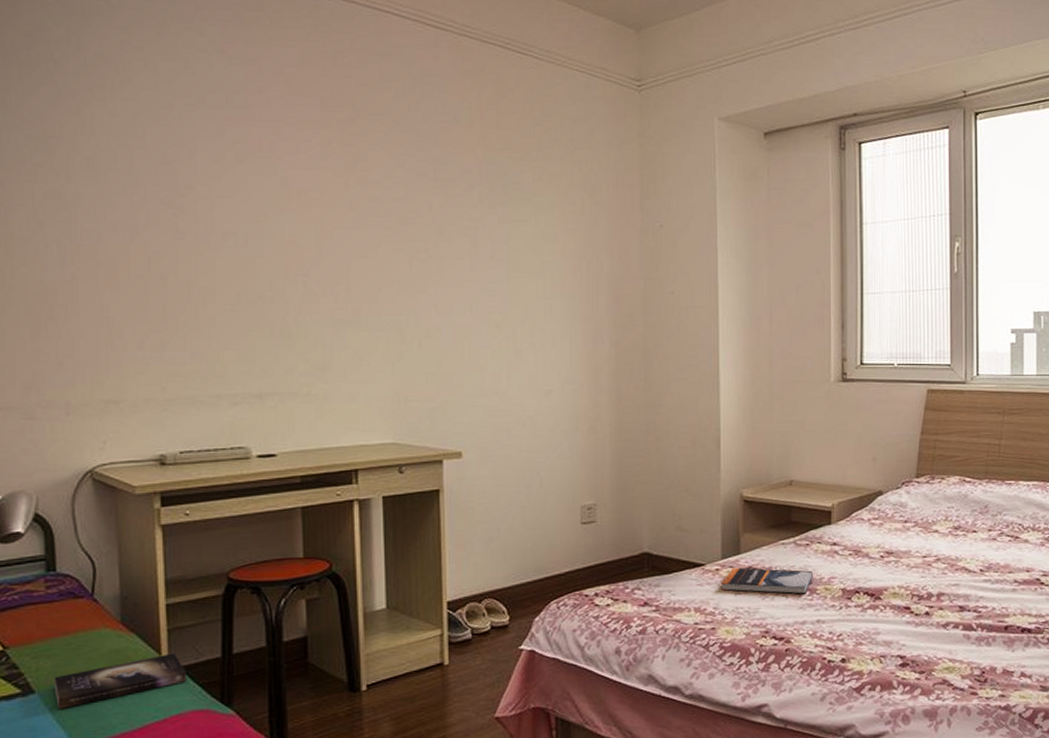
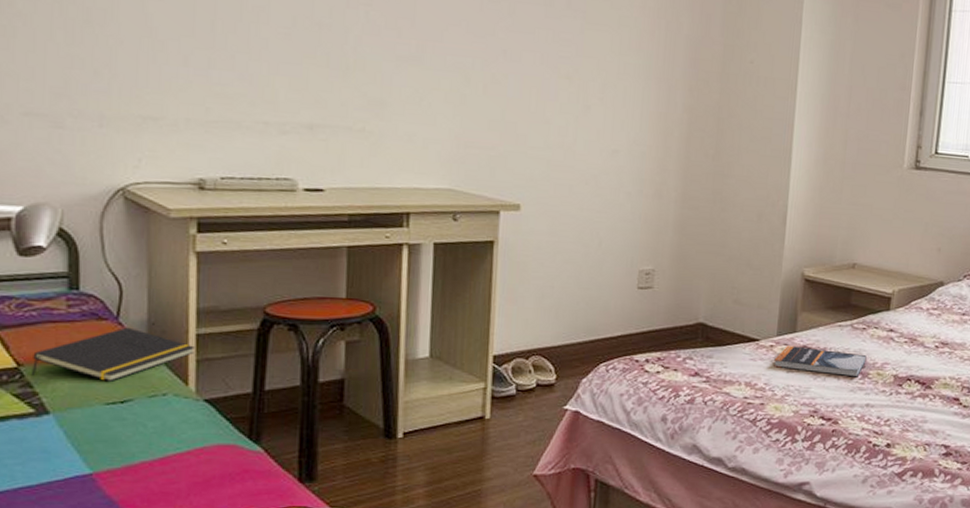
notepad: none [15,603,165,657] -> present [30,327,195,381]
book: present [54,653,187,709] -> none [70,384,214,432]

